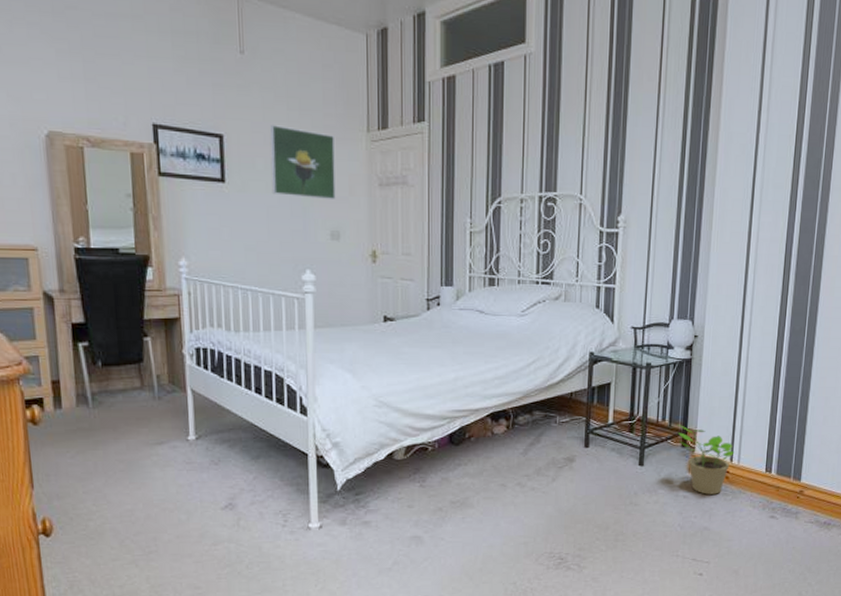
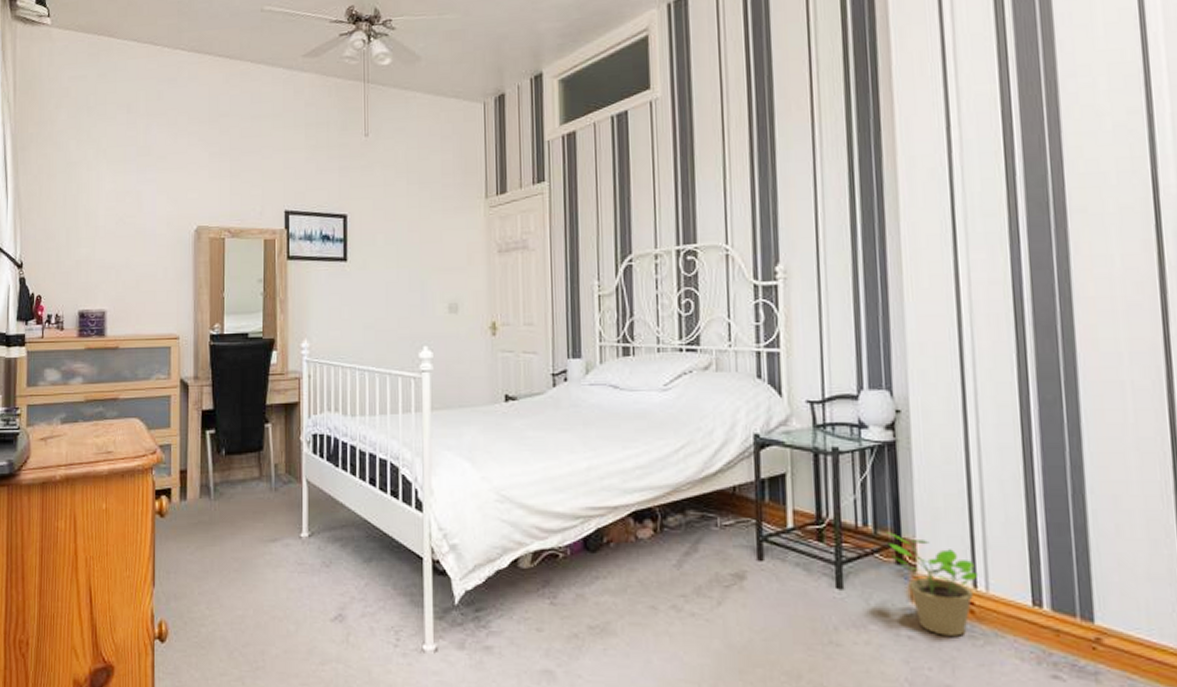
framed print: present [270,125,336,200] -> none [390,200,454,271]

